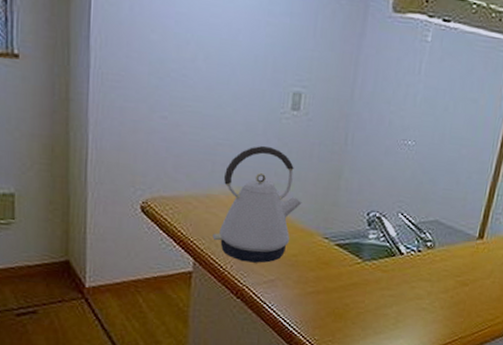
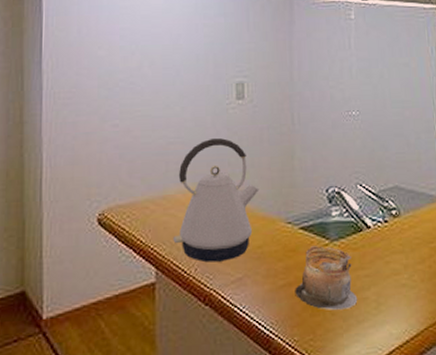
jar: none [321,262,380,321] -> present [295,246,358,310]

